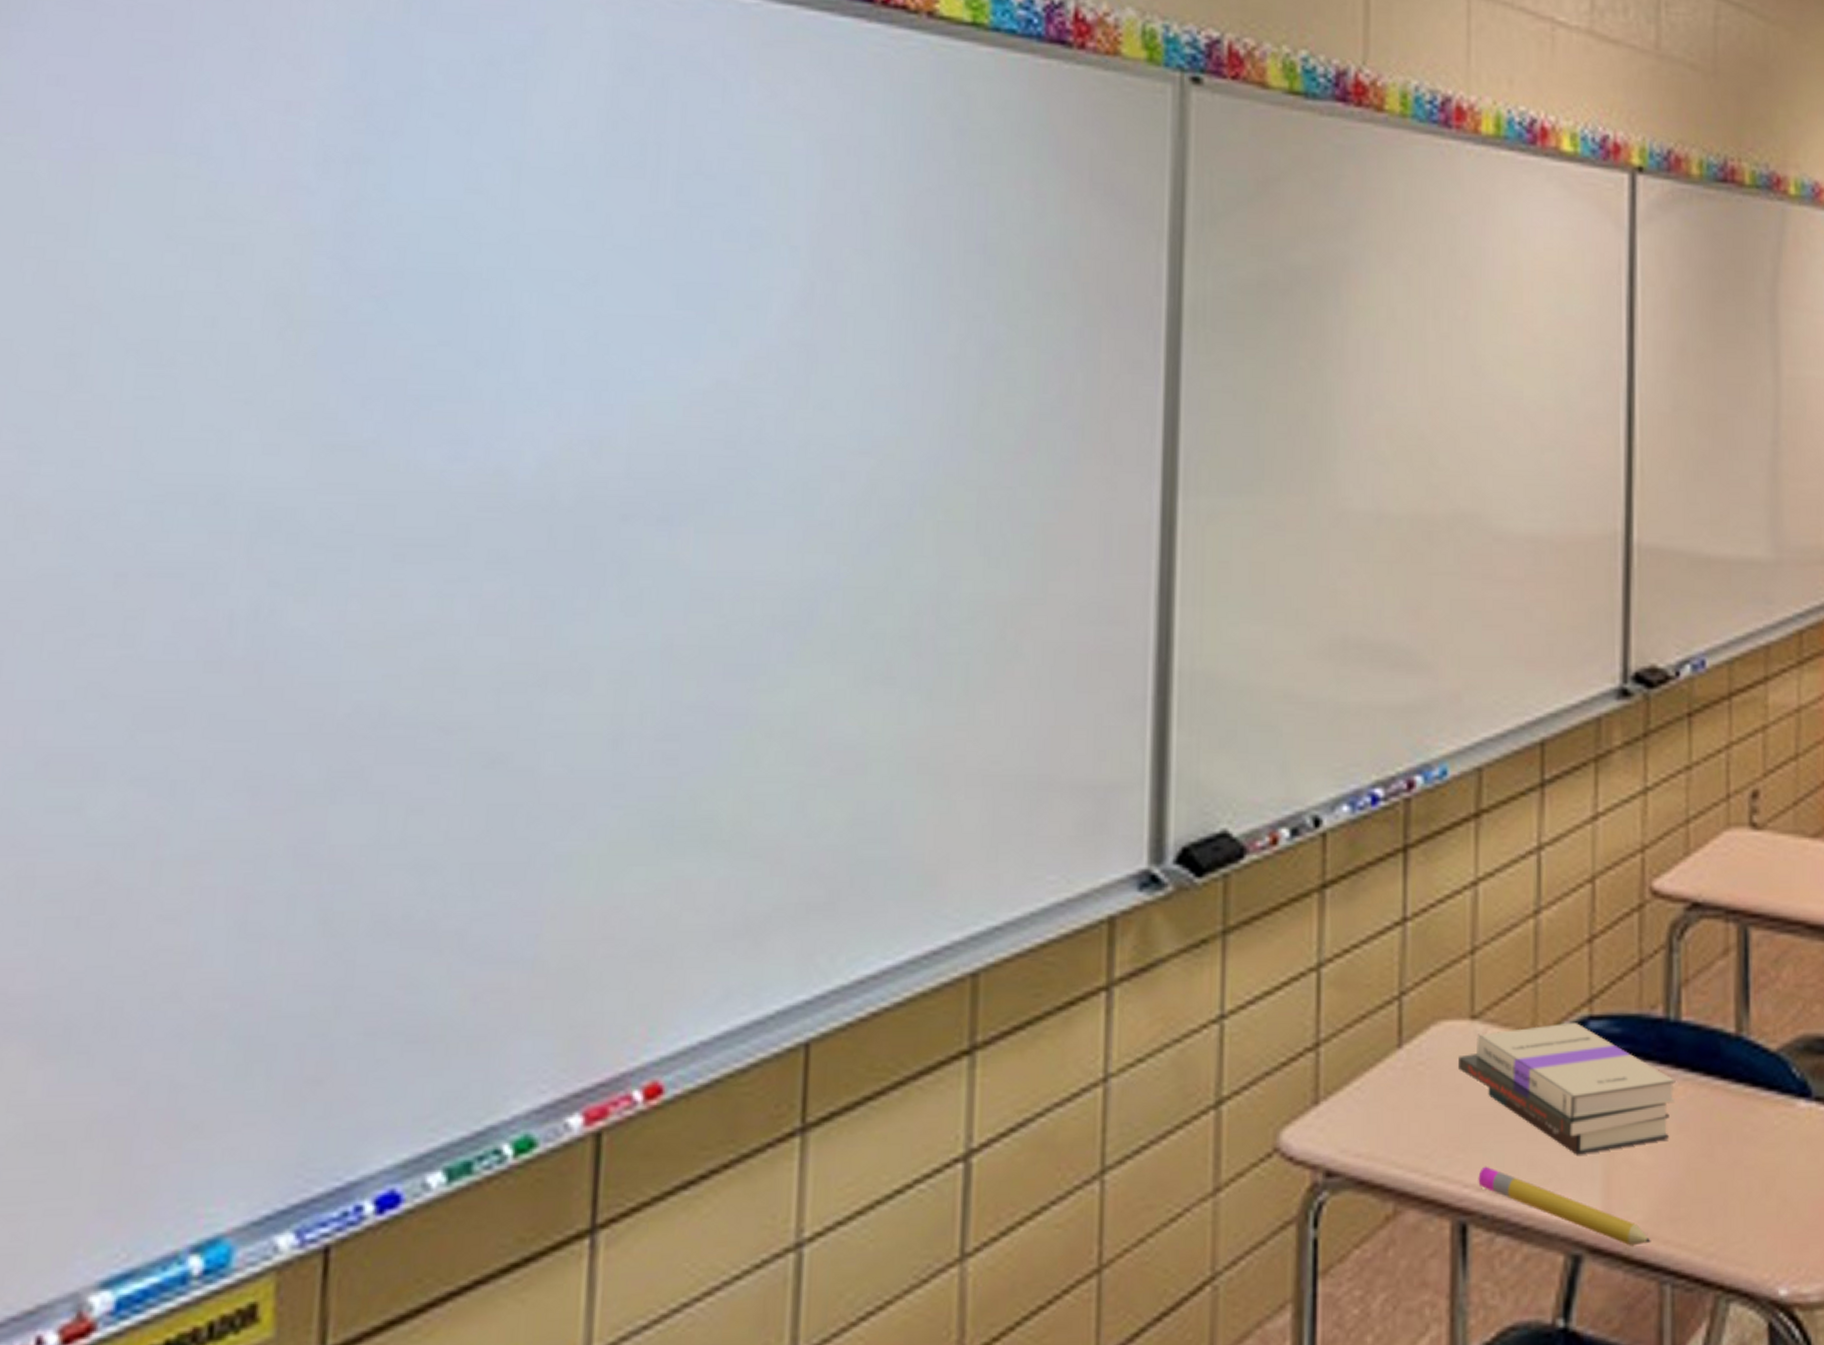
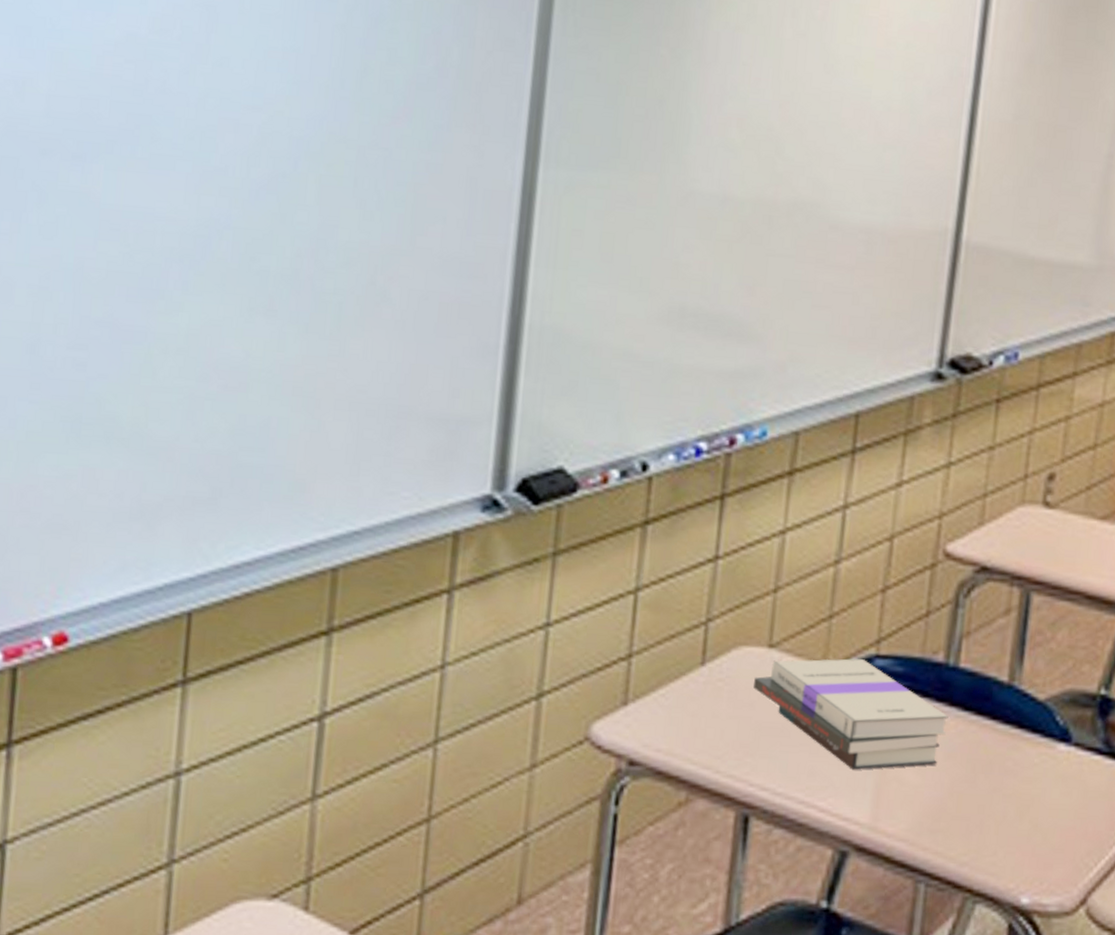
pencil: present [1478,1166,1651,1246] -> none [762,770,911,849]

